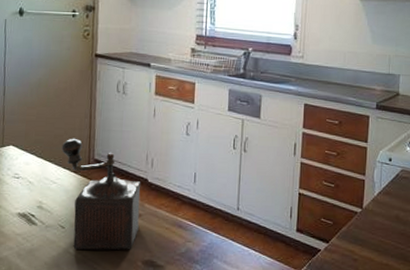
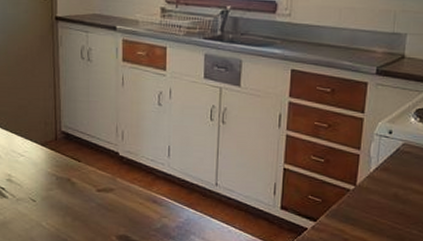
pepper mill: present [61,138,141,251] -> none [27,109,112,225]

